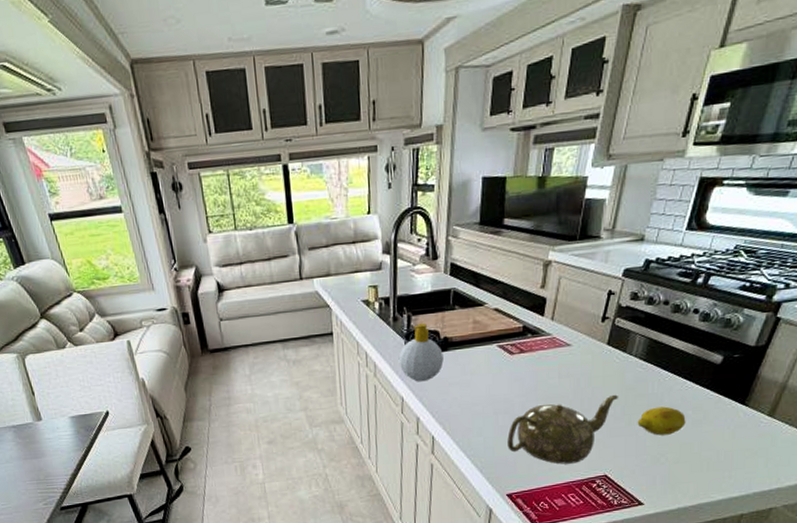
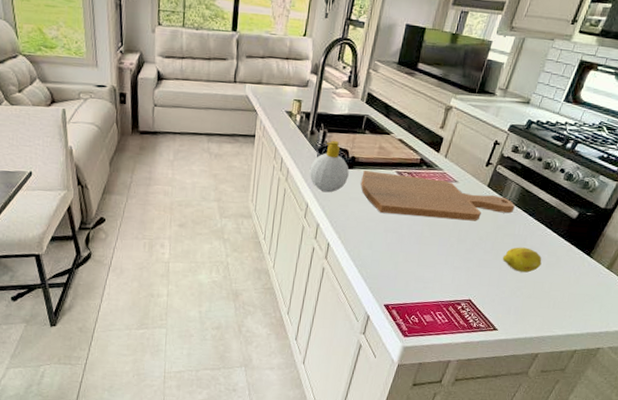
cutting board: none [458,346,644,394] -> present [360,170,515,221]
teapot: present [507,394,618,465] -> none [391,230,490,286]

